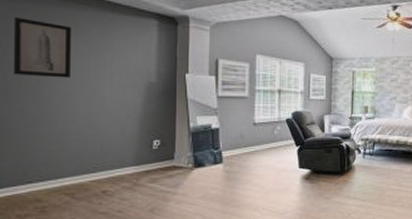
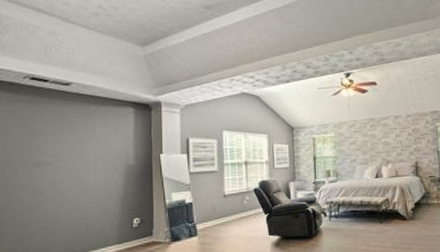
wall art: present [13,17,72,78] -> none [10,117,60,169]

